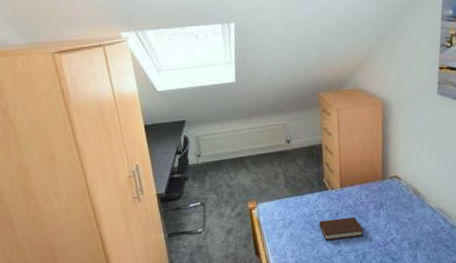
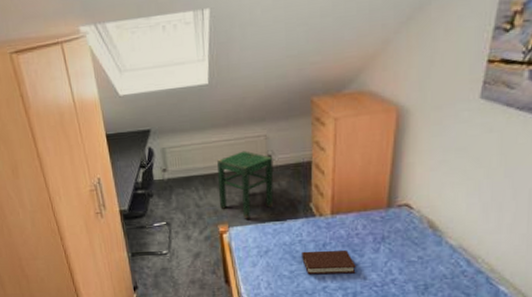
stool: none [245,137,294,196] -> present [217,151,274,219]

